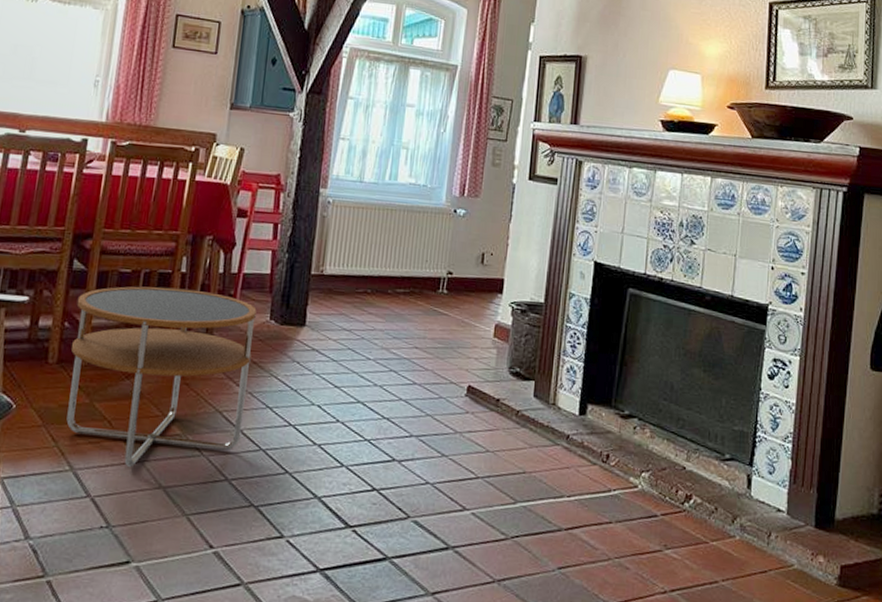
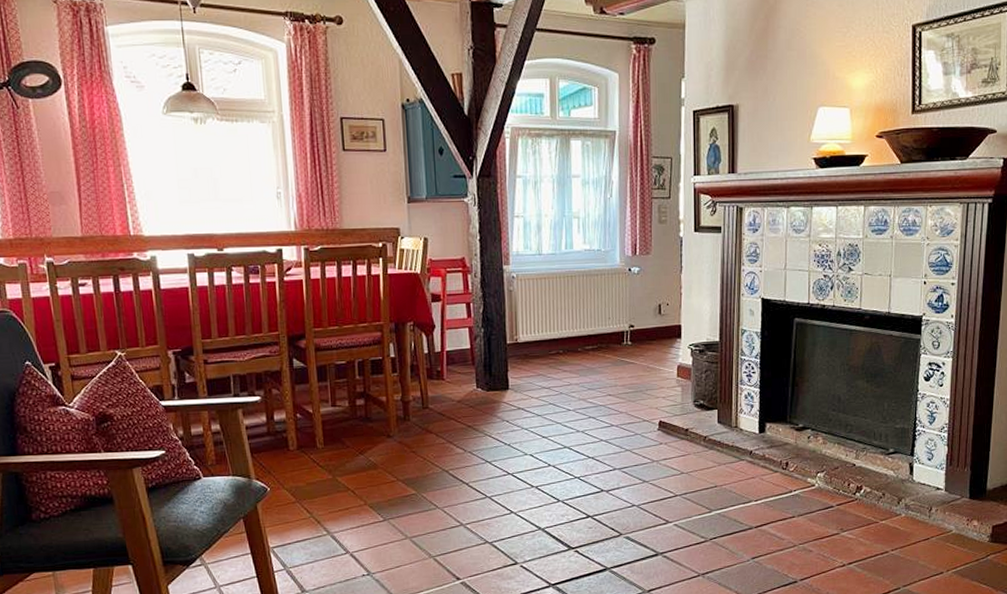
side table: present [66,286,257,468] -> none [303,371,468,526]

